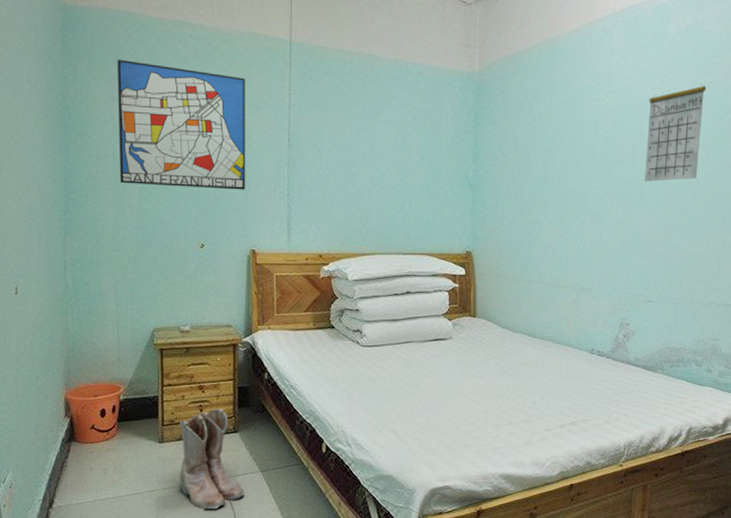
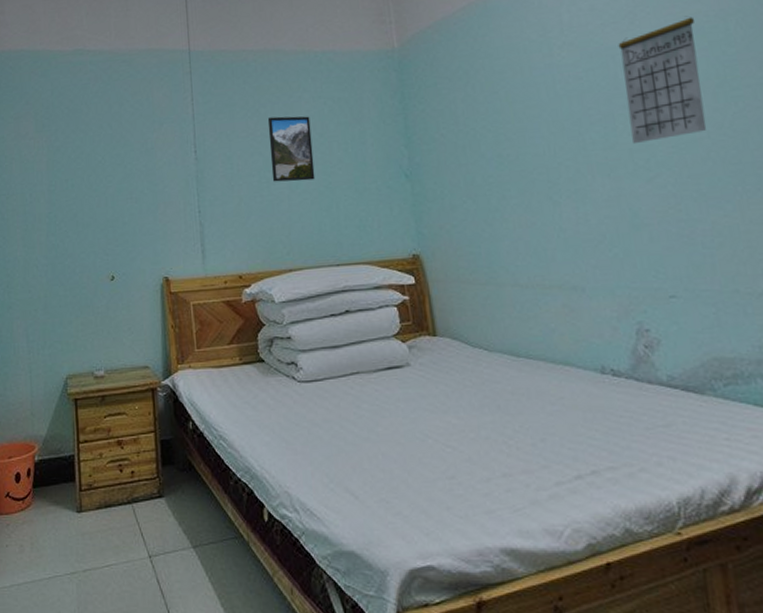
wall art: present [117,59,246,190] -> none [22,95,154,220]
boots: present [180,408,244,510] -> none [98,467,176,598]
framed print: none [357,117,396,179] -> present [267,116,315,182]

